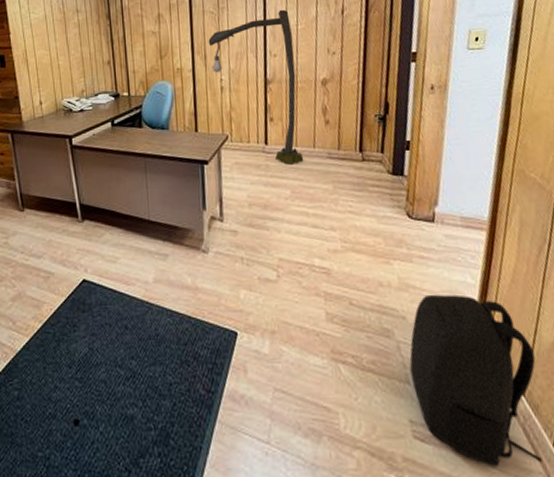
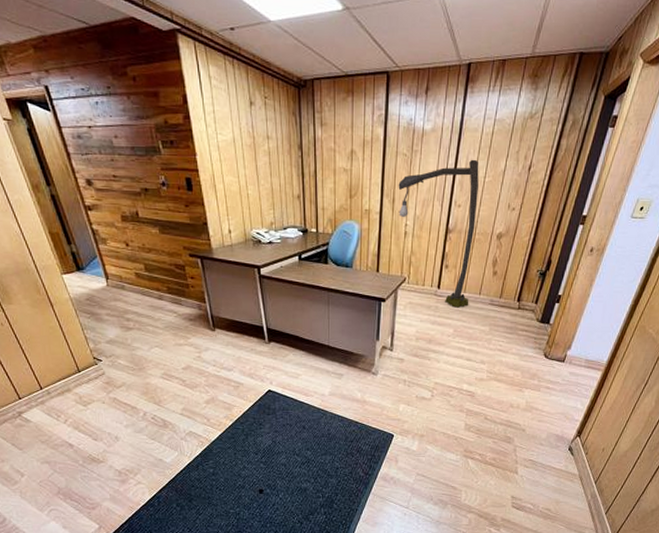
backpack: present [409,294,543,467] -> none [519,414,611,525]

